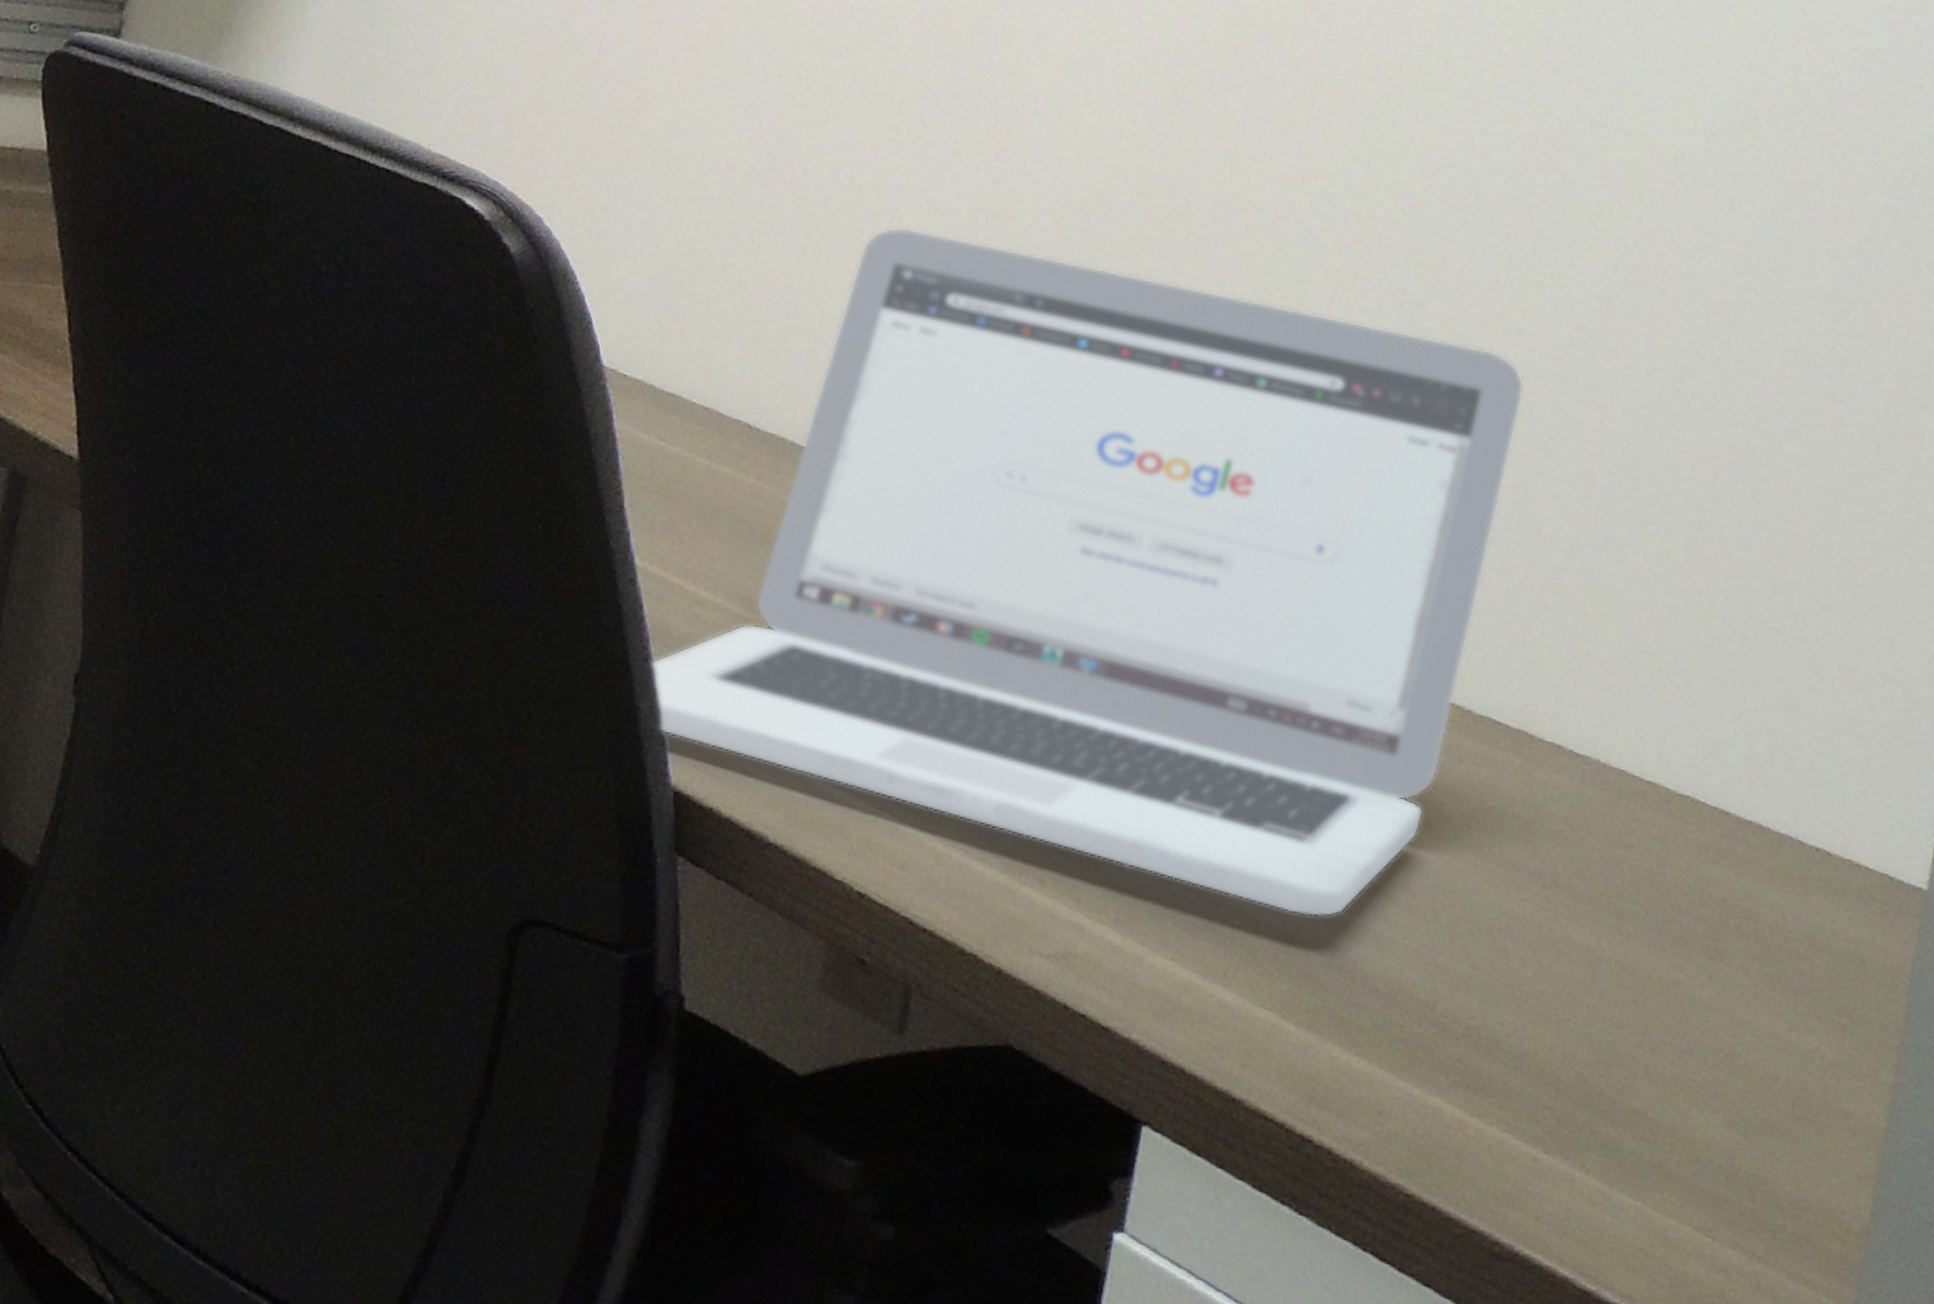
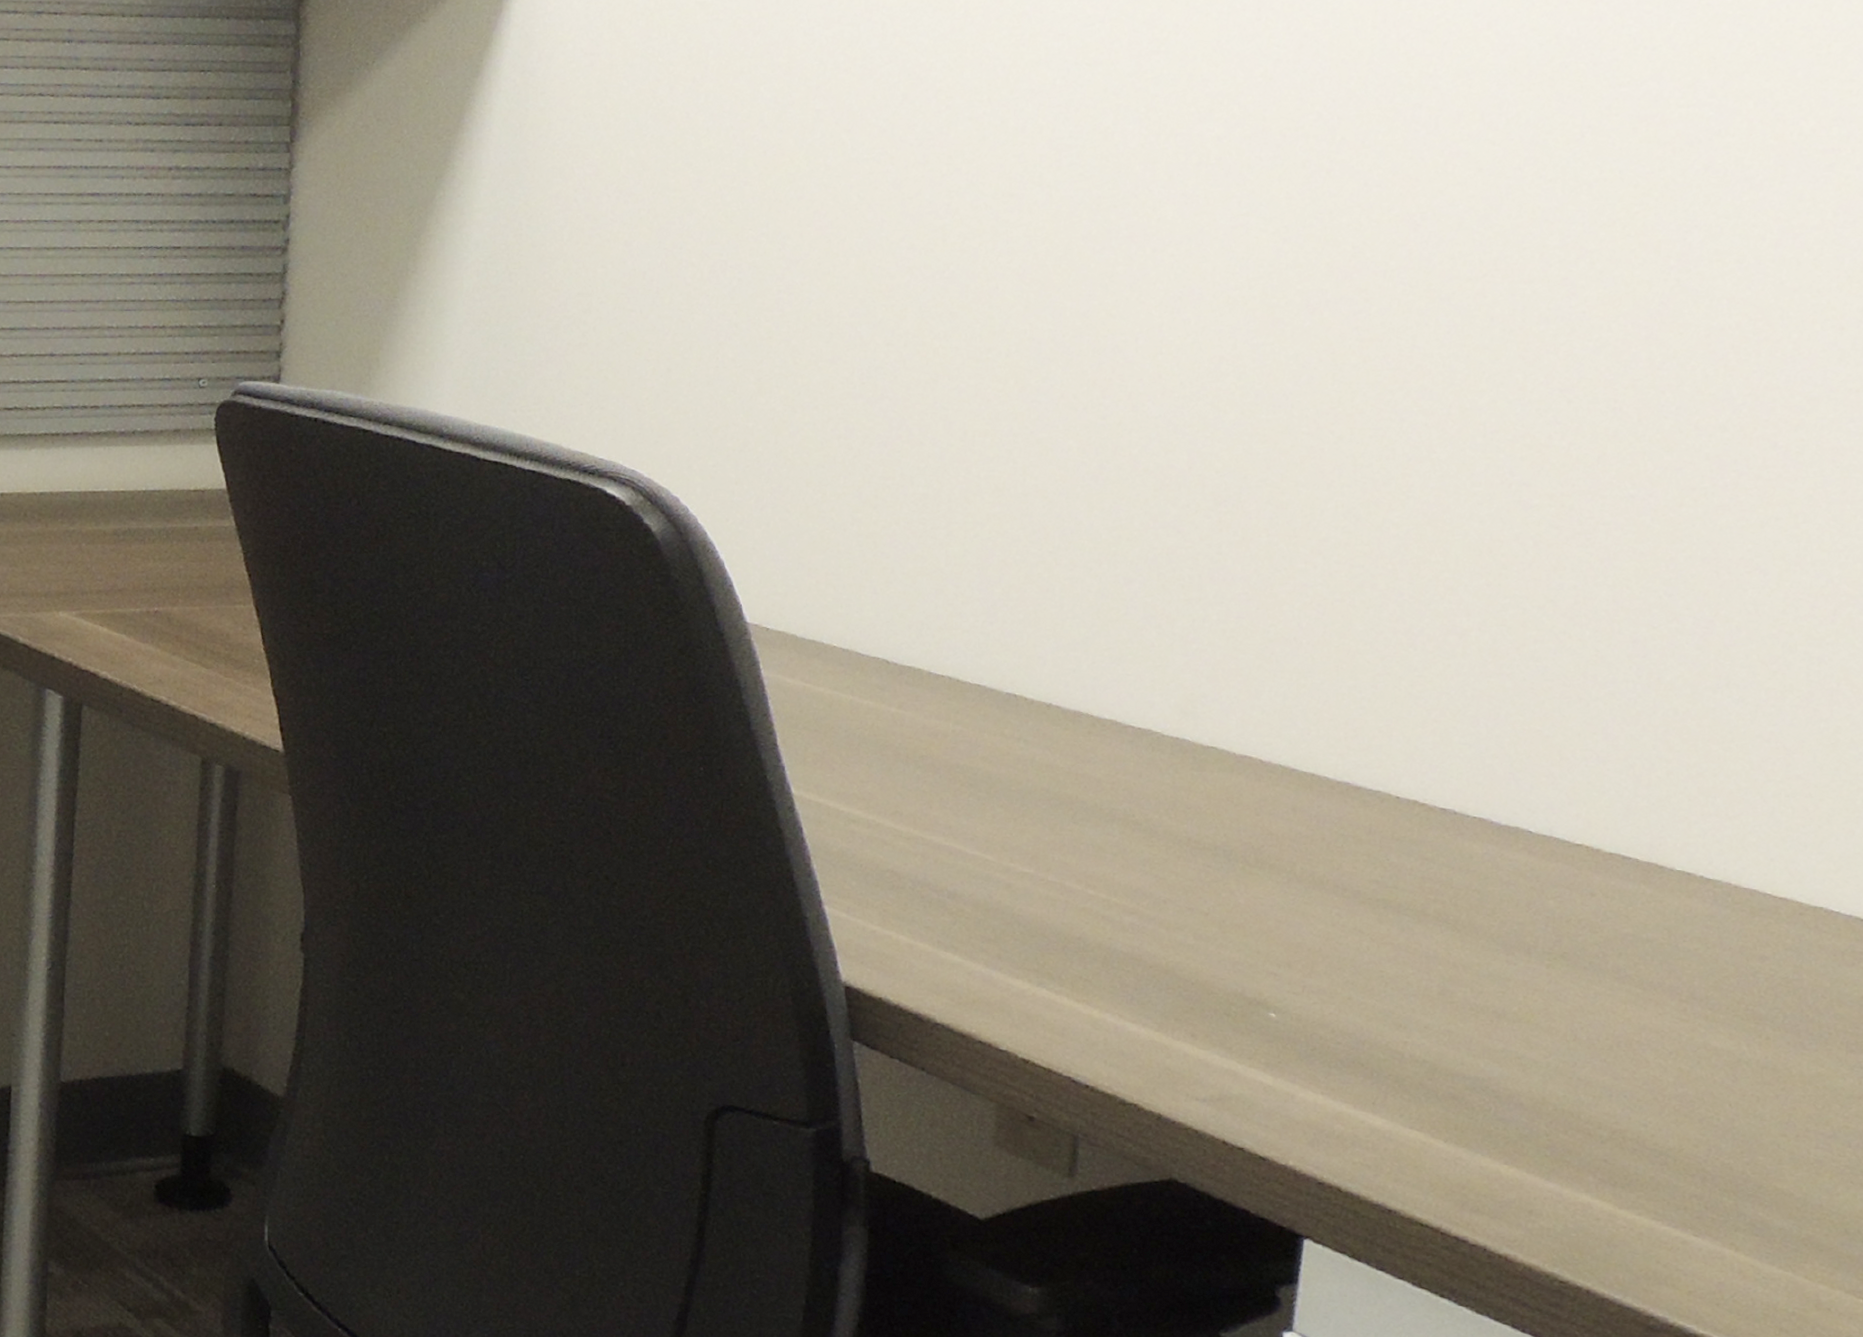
laptop: present [651,227,1524,918] -> none [814,468,1637,1046]

